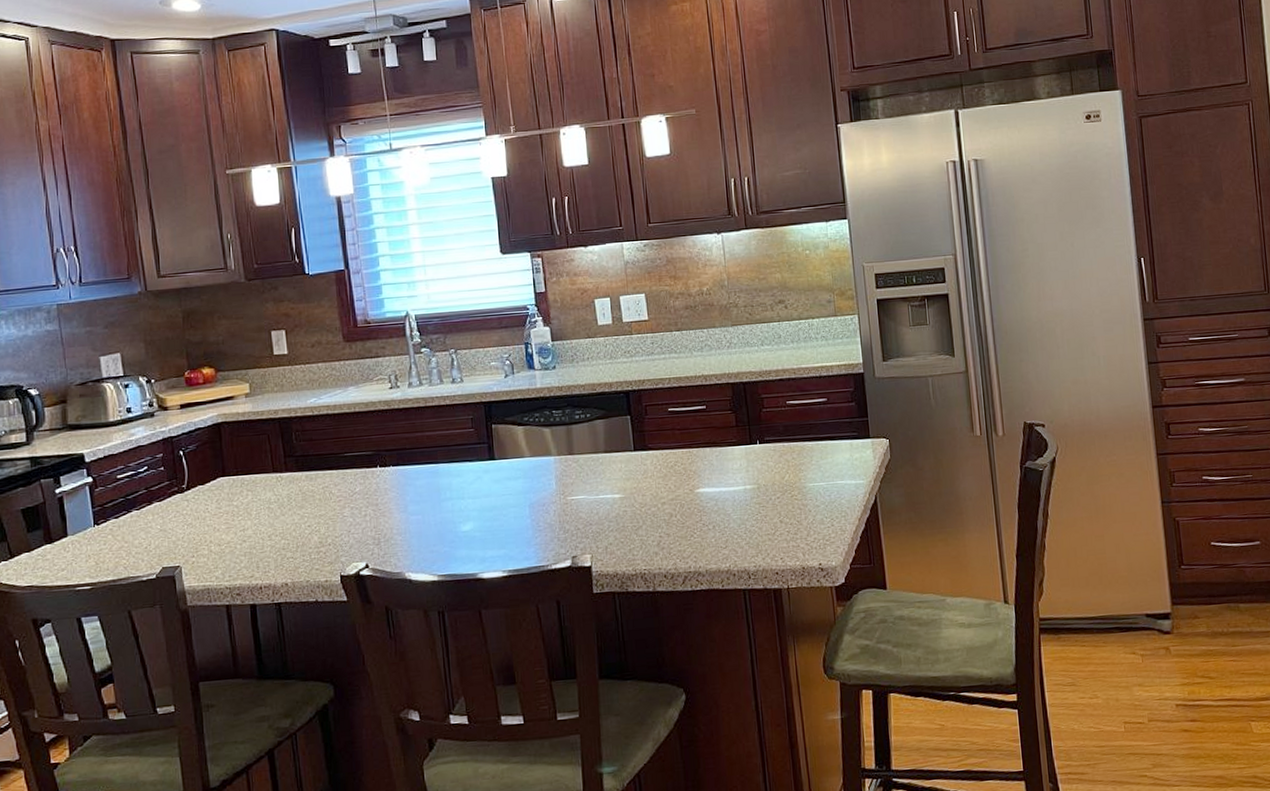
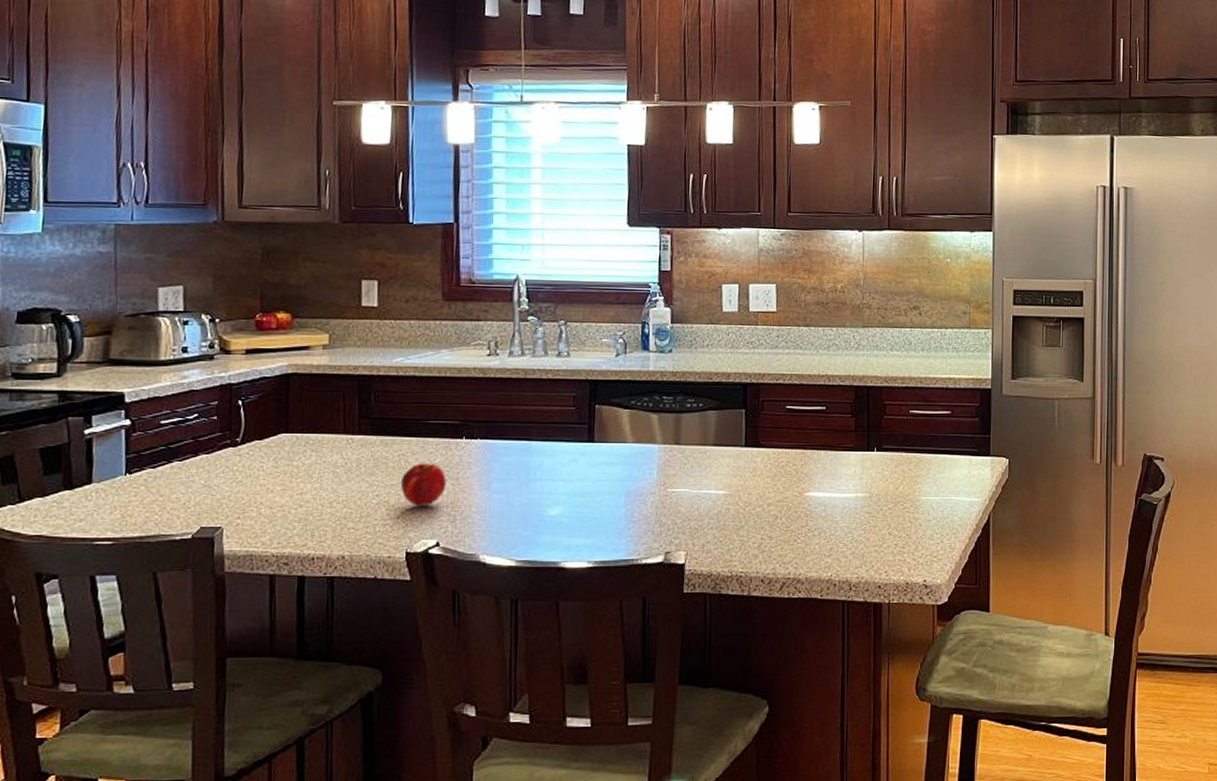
peach: none [327,492,368,533] -> present [400,463,446,506]

